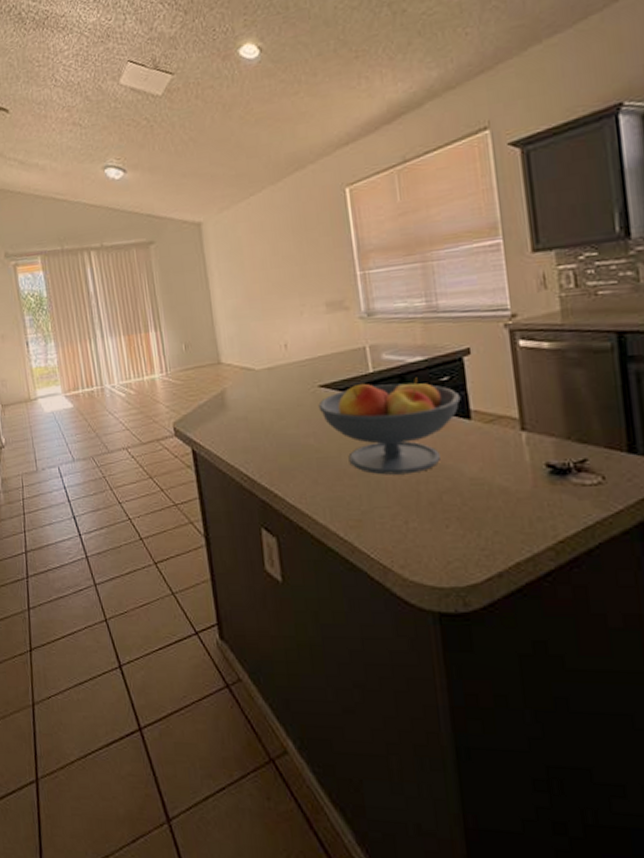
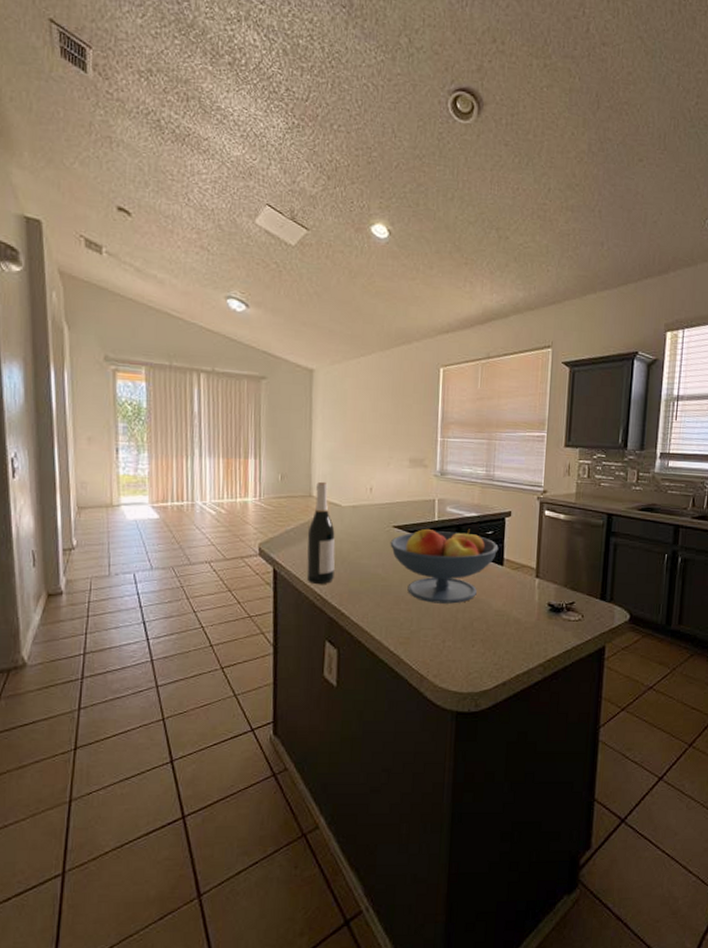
wine bottle: none [222,345,260,463] -> present [306,481,335,584]

